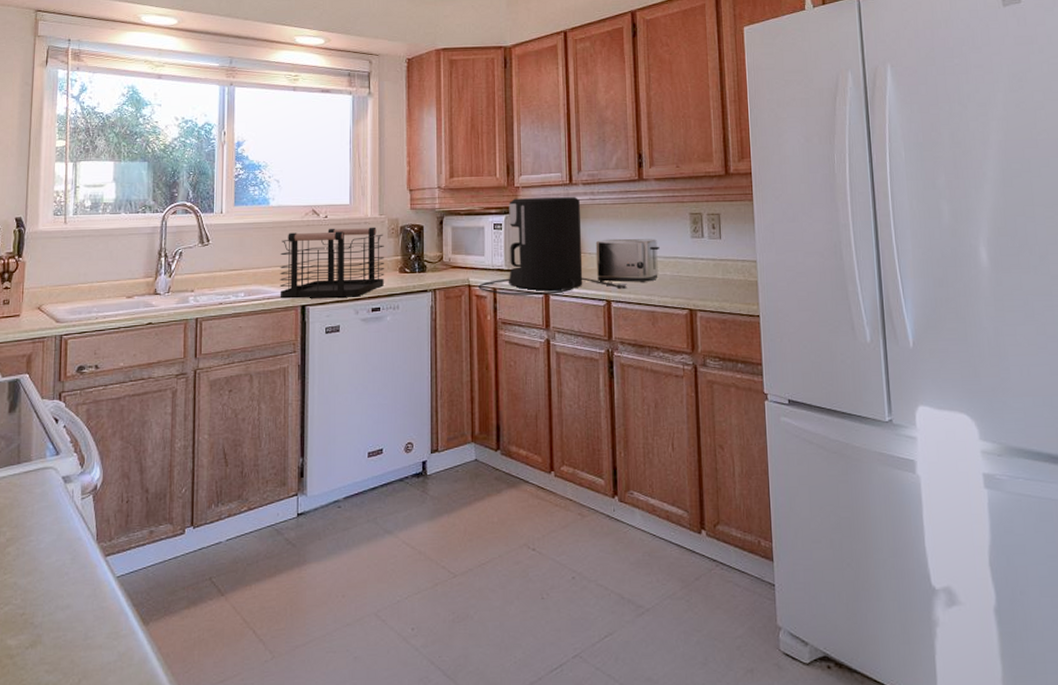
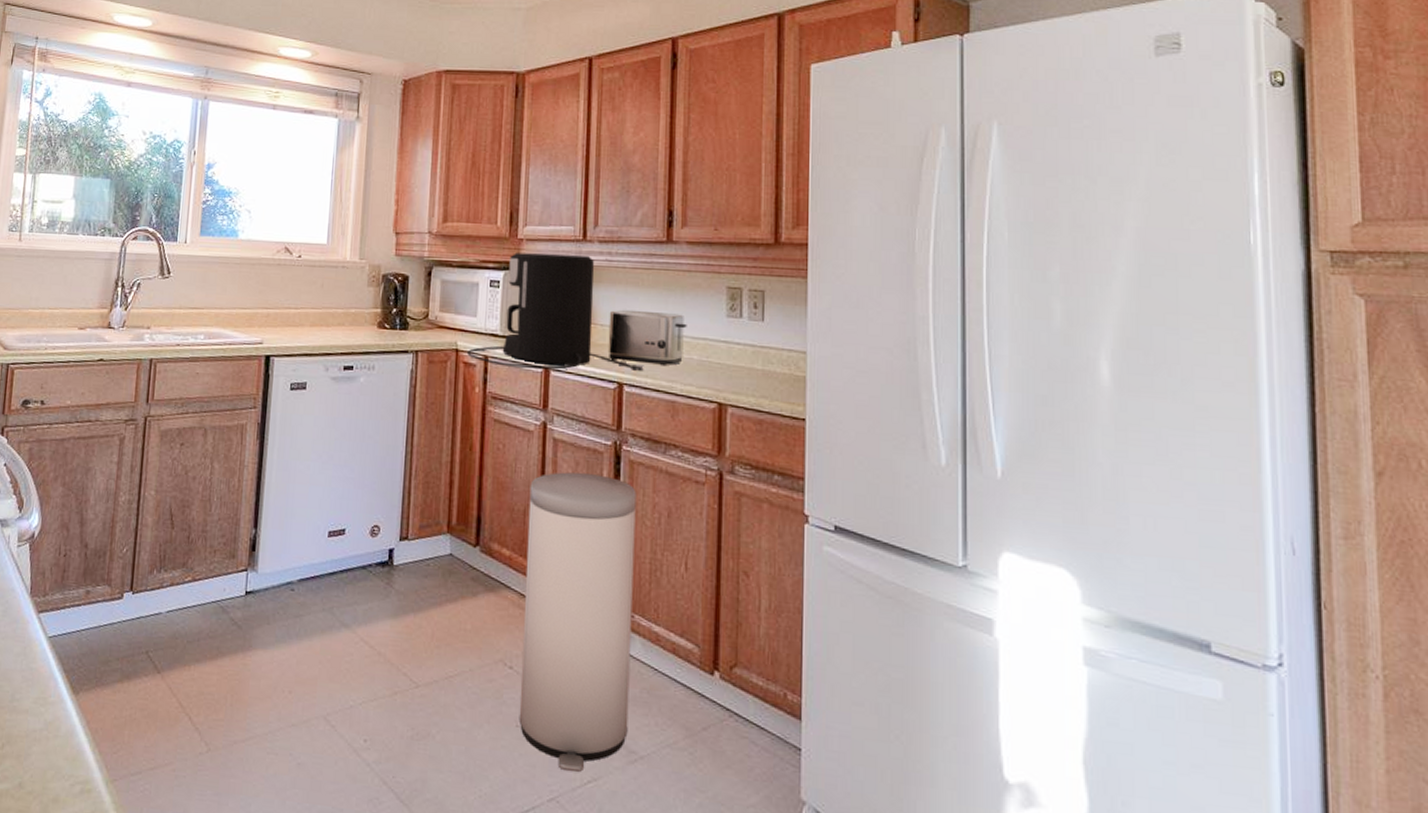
dish rack: present [279,227,385,299] -> none [242,269,363,352]
pedal bin: none [539,379,635,631] -> present [519,472,636,773]

